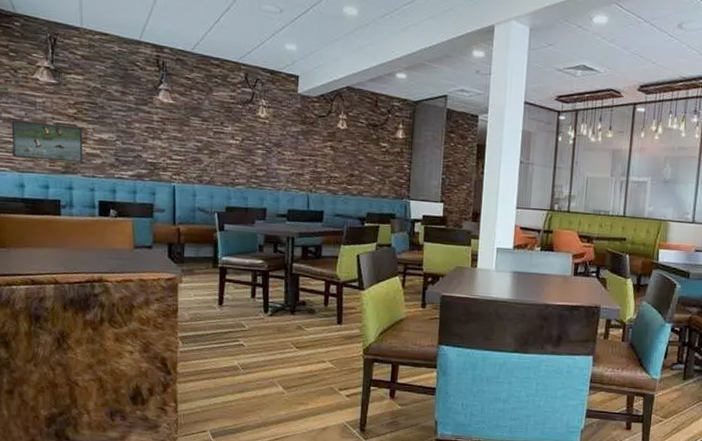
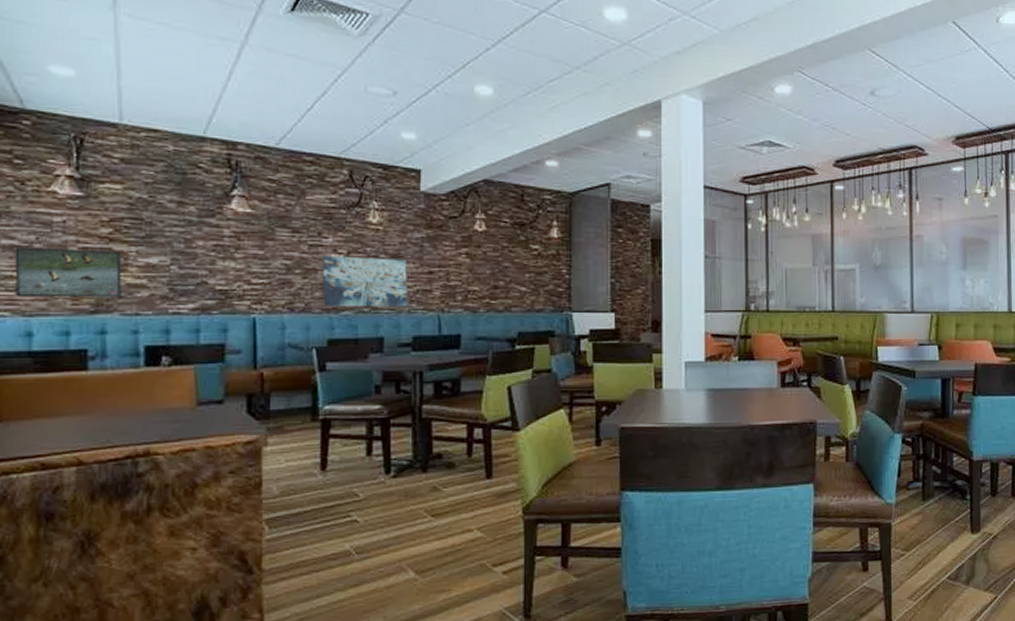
wall art: none [223,141,286,185] -> present [322,256,407,306]

